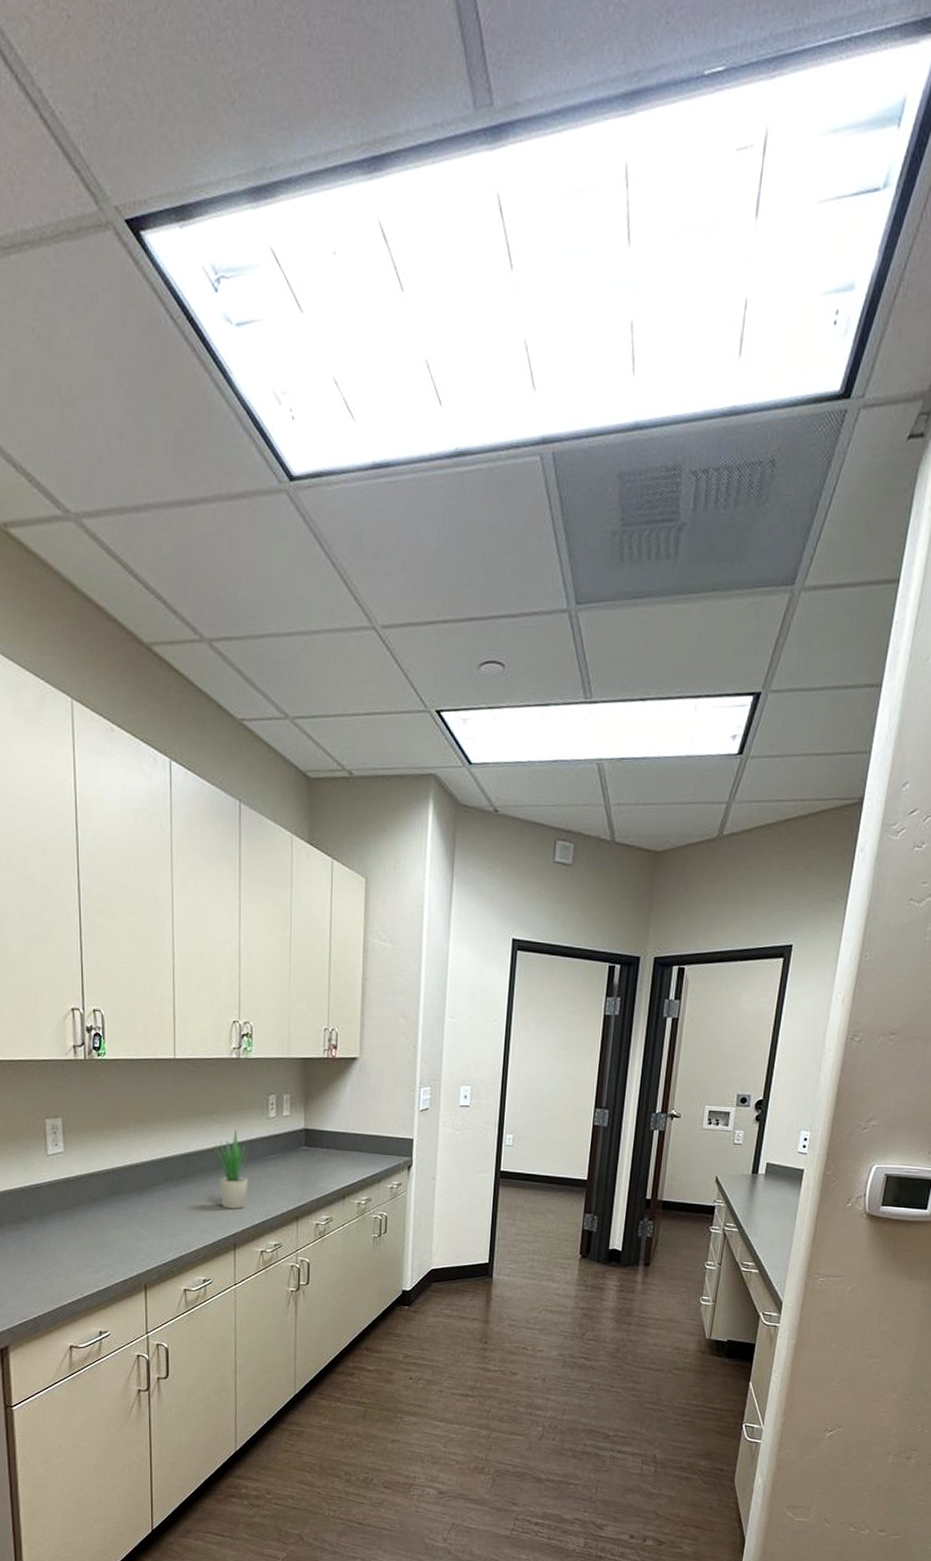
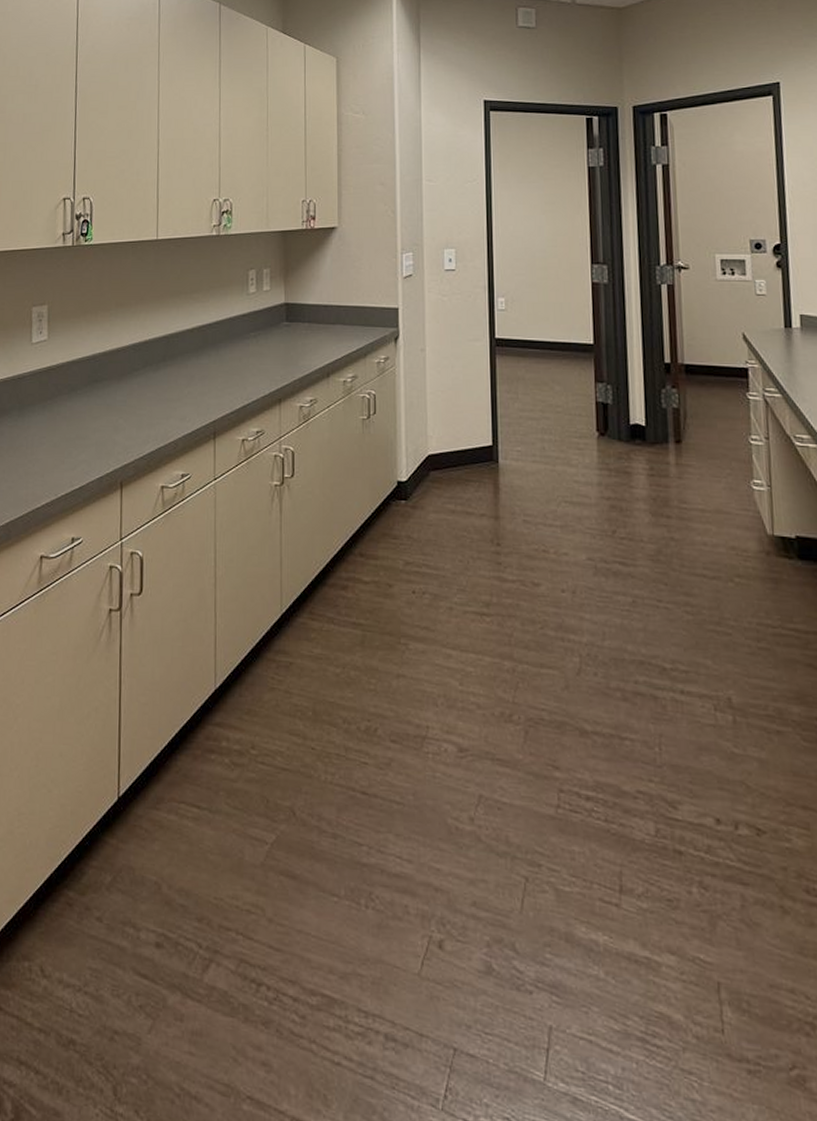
potted plant: present [215,1129,249,1210] -> none [195,307,229,394]

